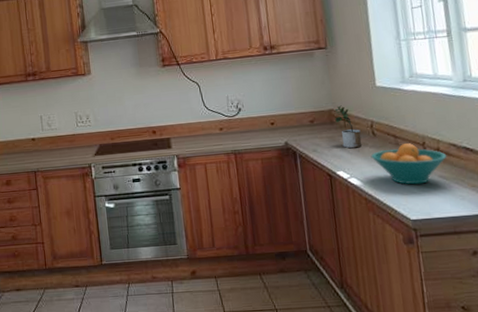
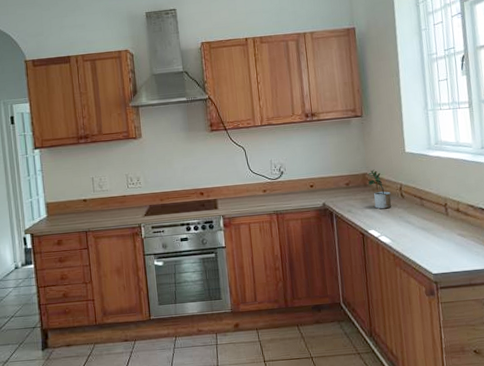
fruit bowl: present [370,143,447,185] -> none [399,204,466,242]

